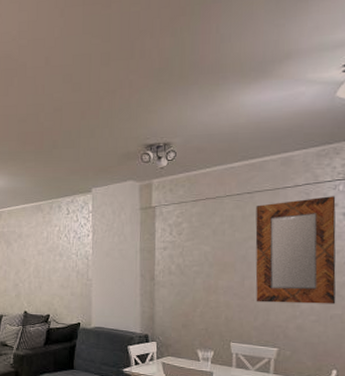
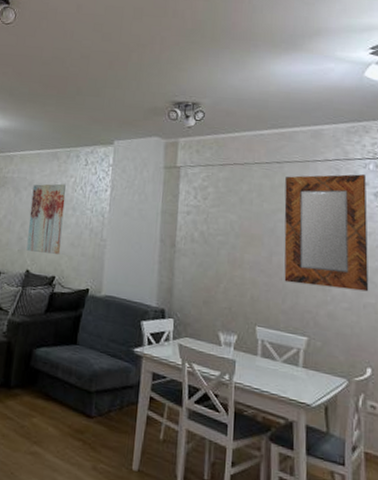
wall art: none [22,233,52,296] -> present [26,183,67,254]

